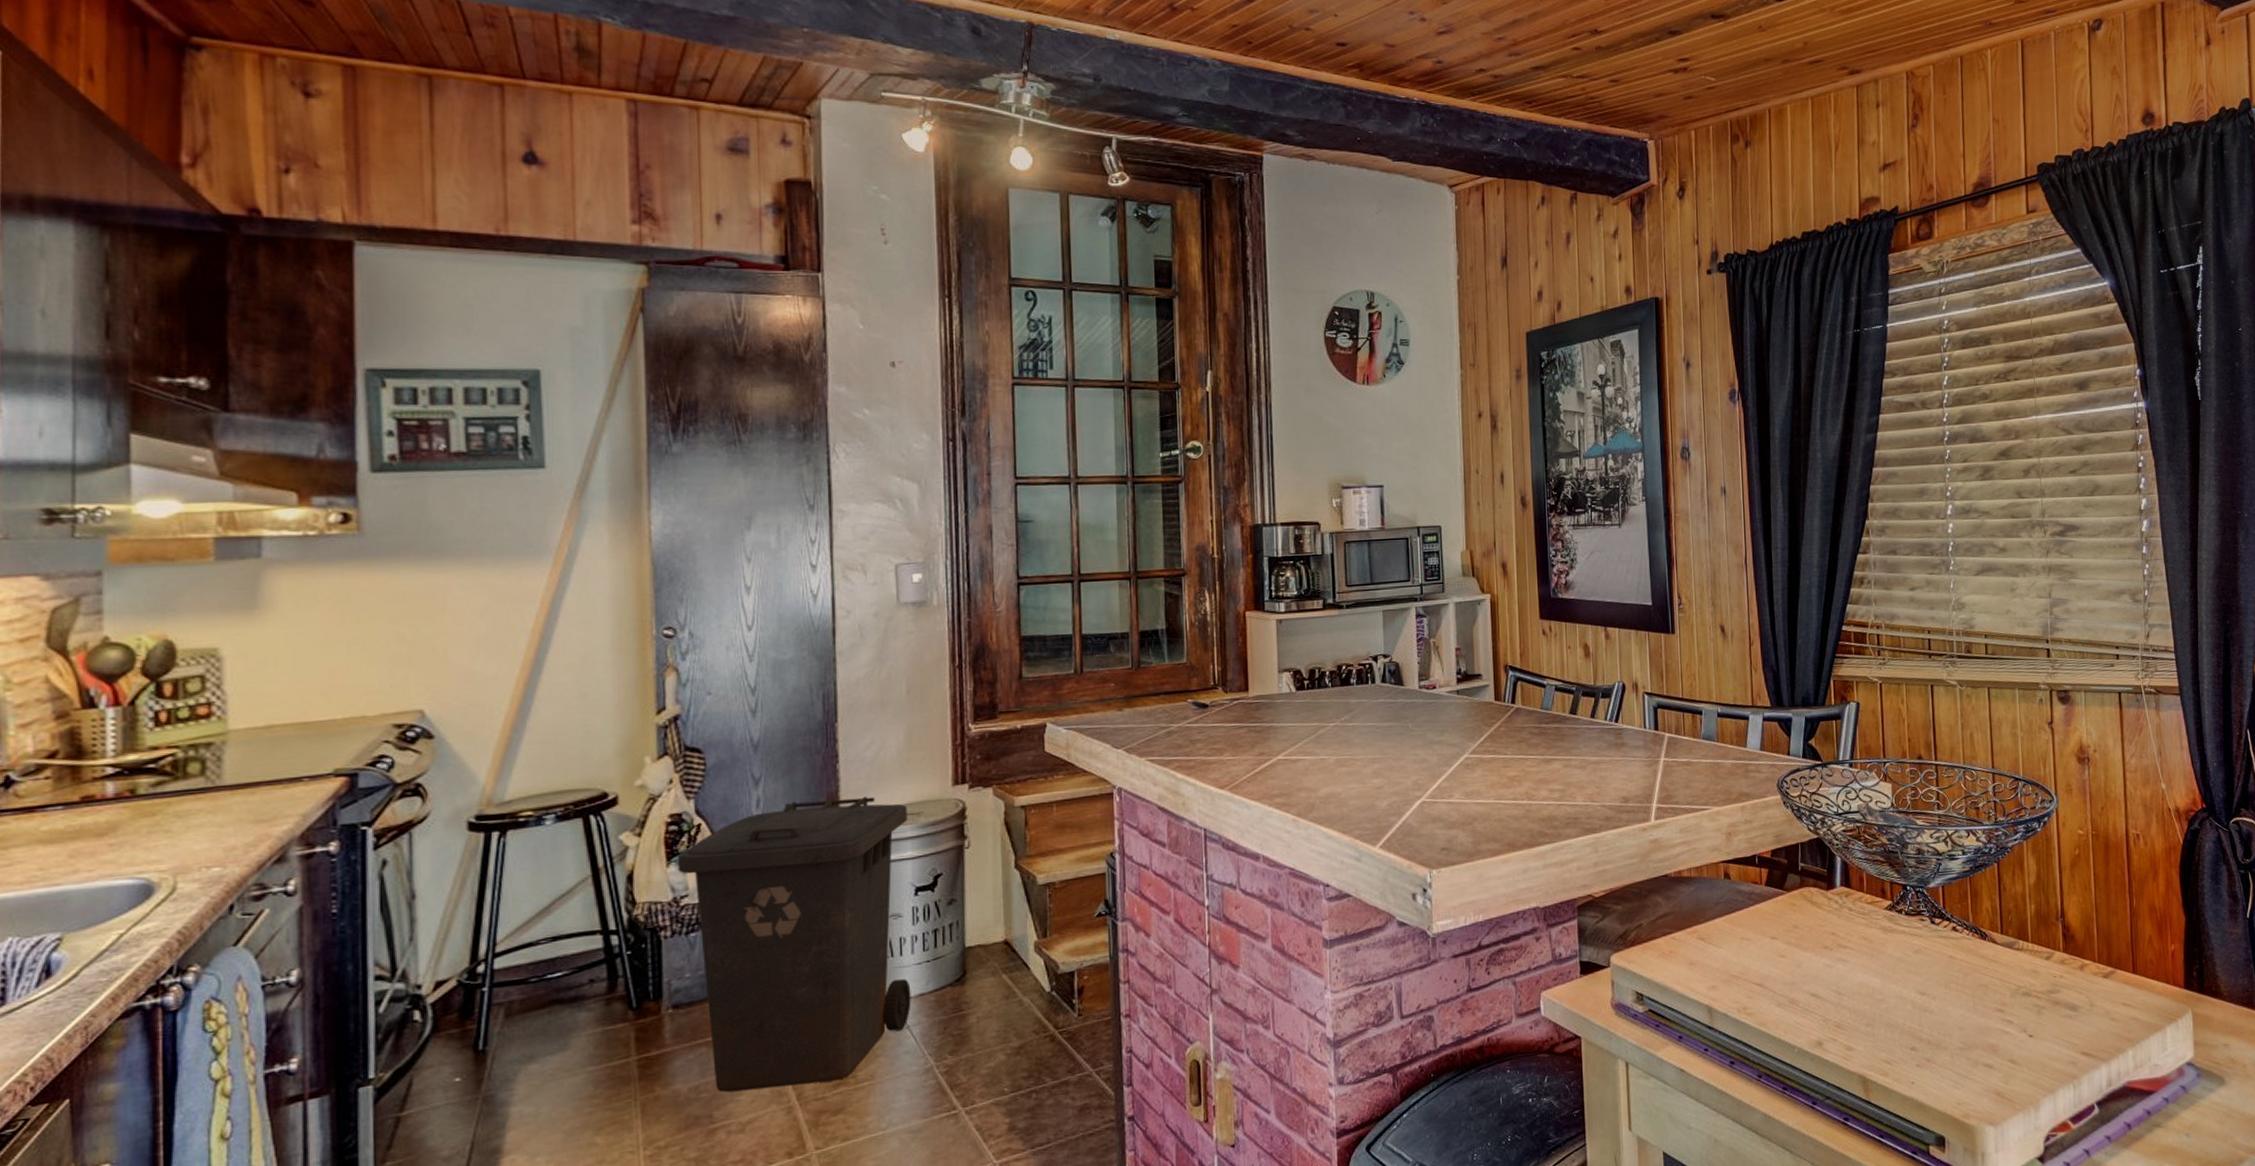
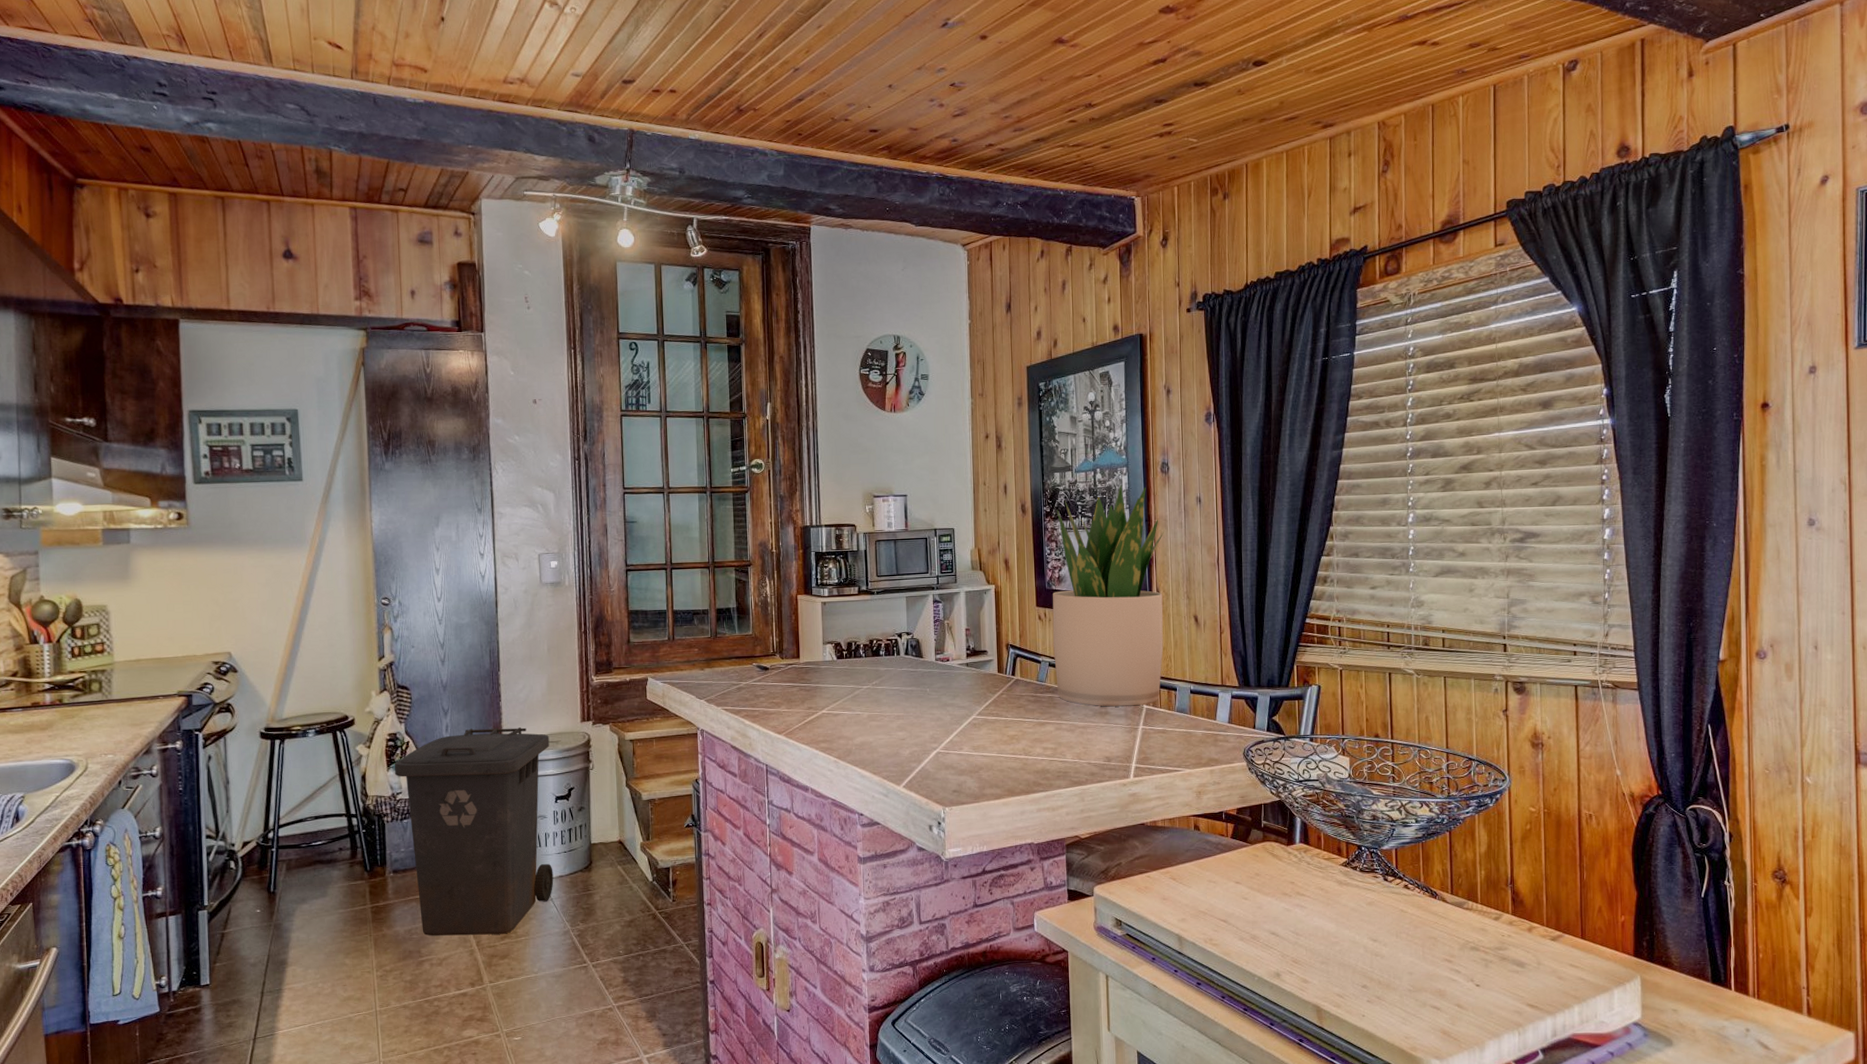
planter: none [1558,472,1687,737] -> present [1052,484,1164,707]

